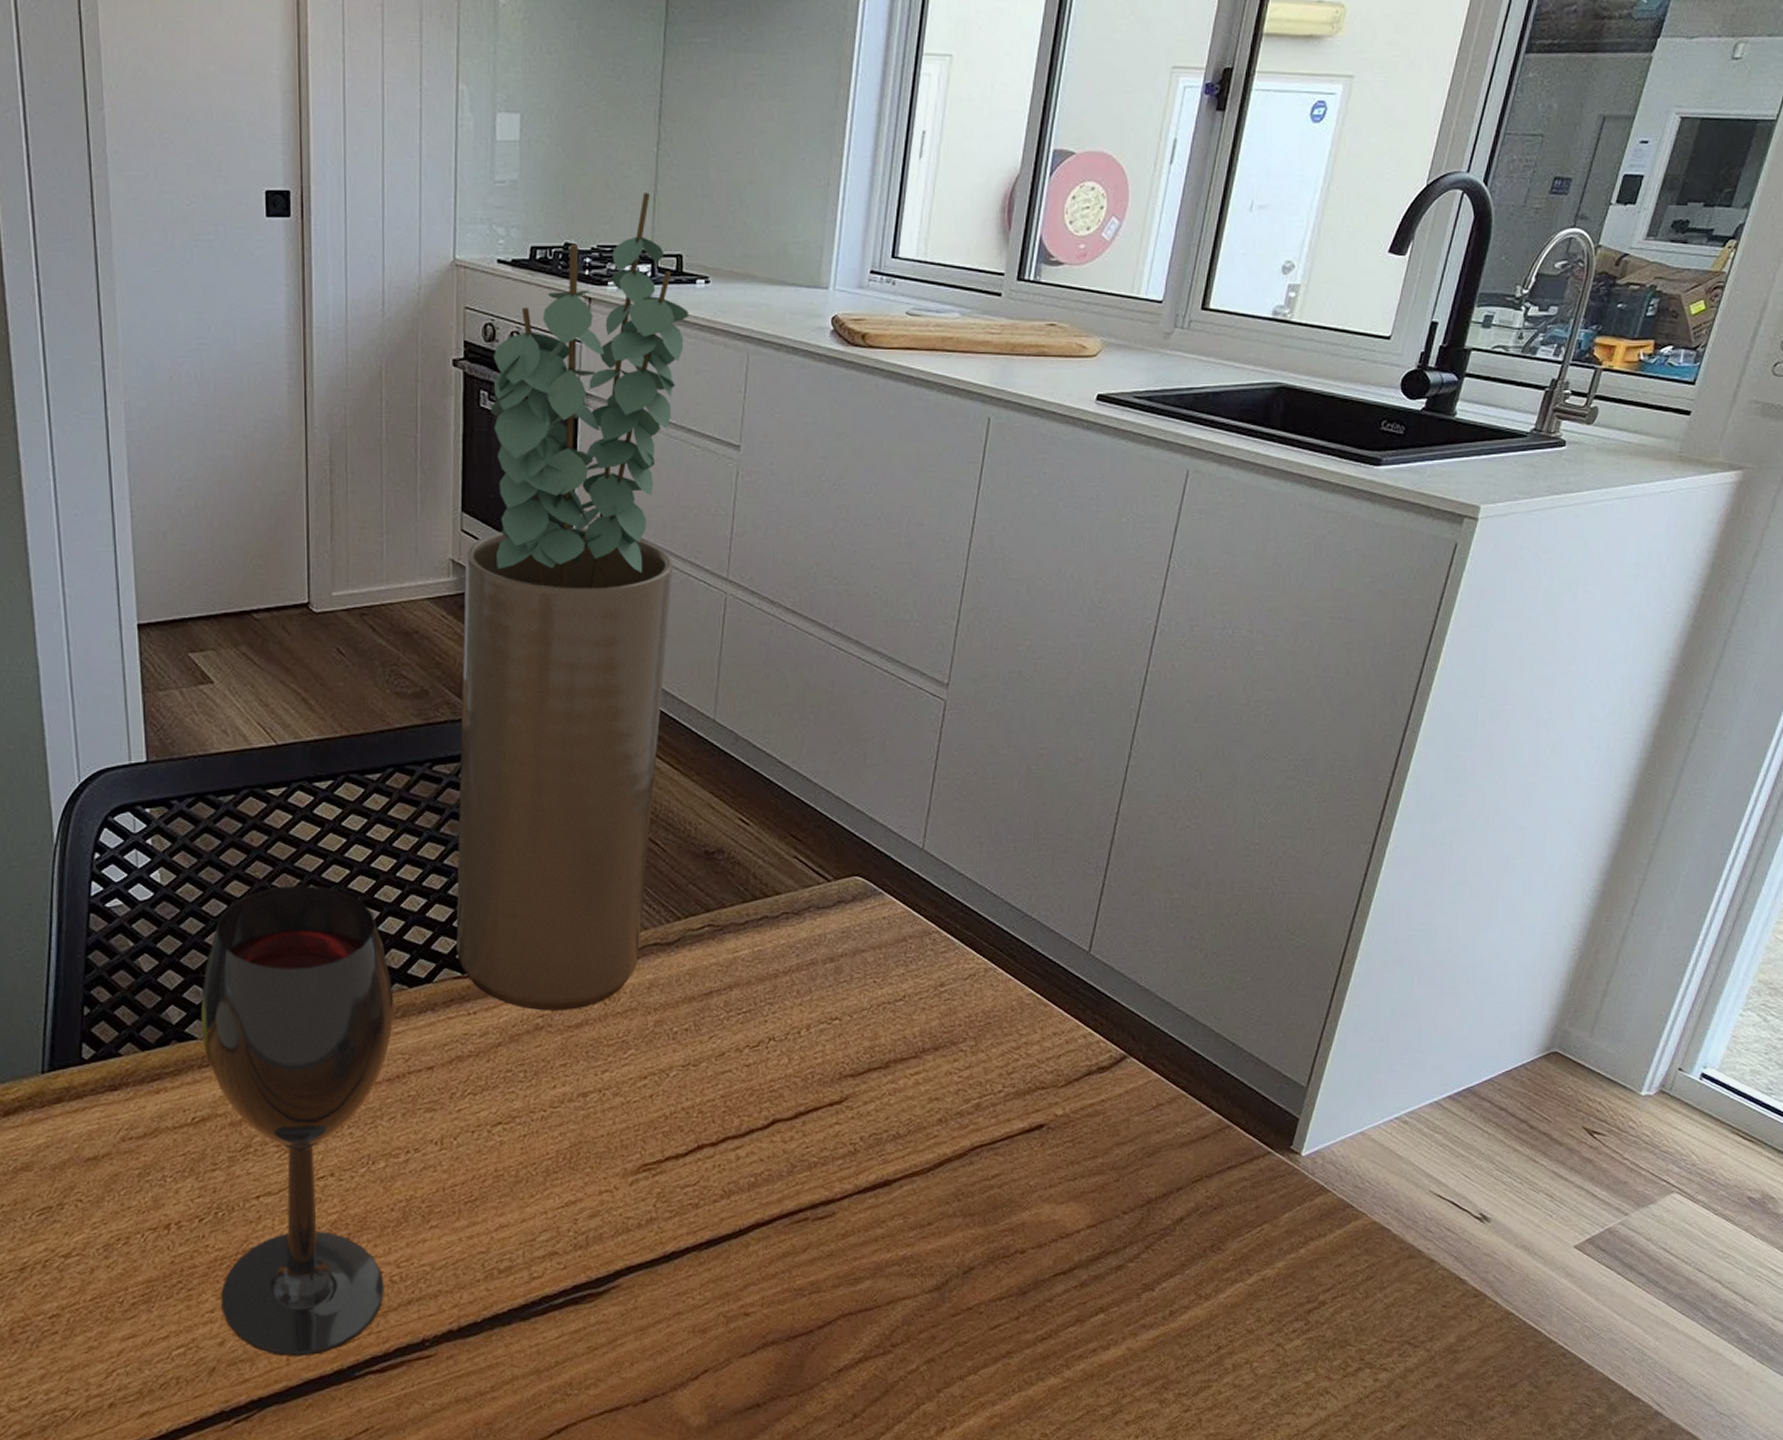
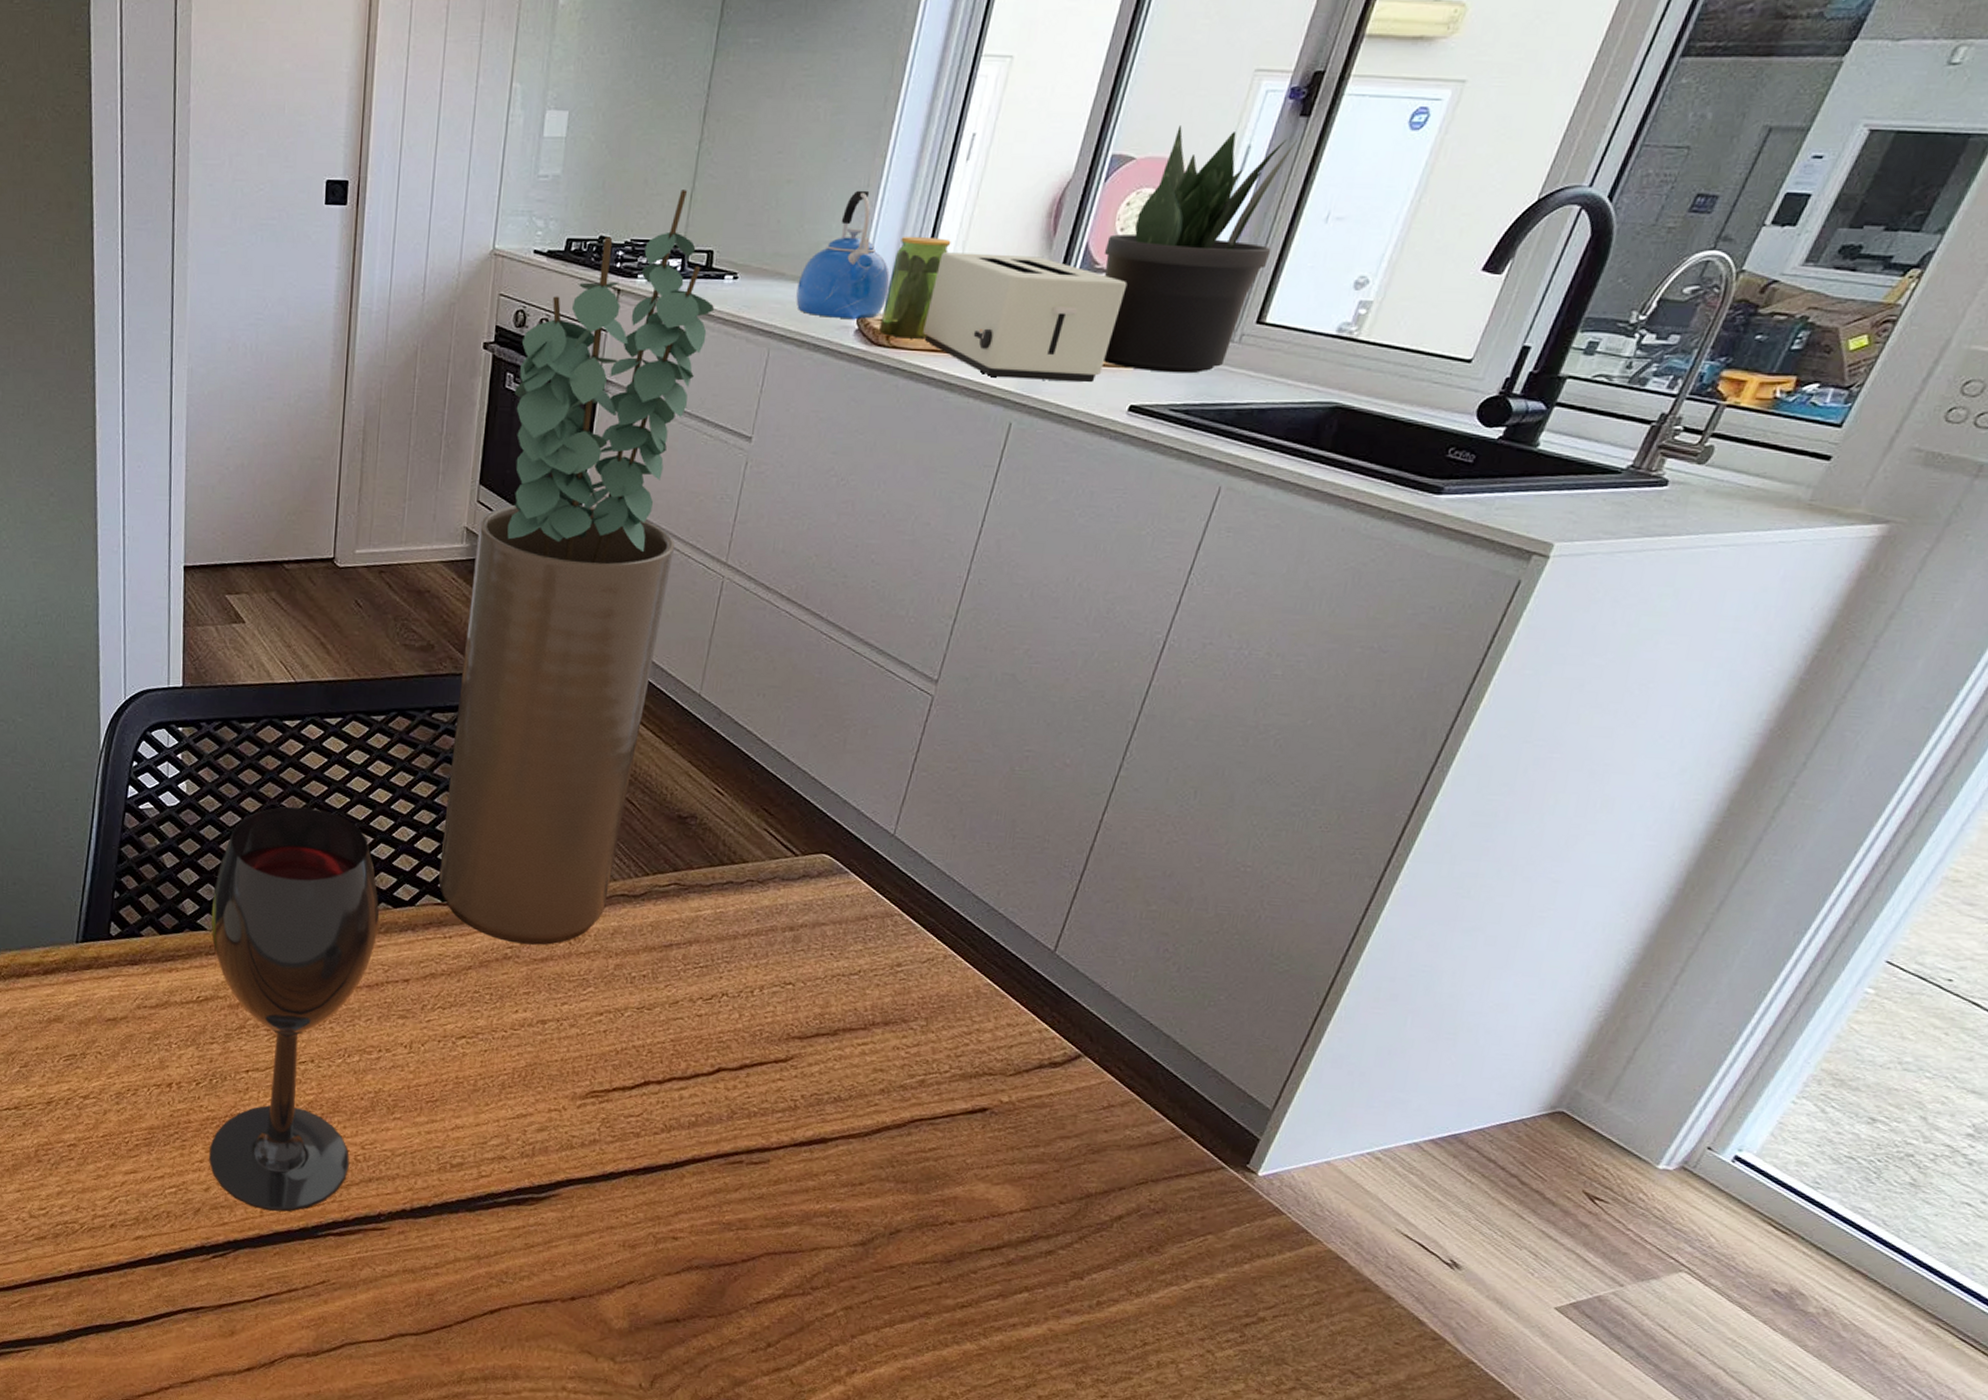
kettle: none [770,189,859,319] -> present [796,190,890,319]
jar: none [854,234,914,337] -> present [879,236,951,339]
toaster: none [897,249,1082,374] -> present [923,252,1128,383]
planter: none [1057,120,1217,361] -> present [1103,124,1297,374]

